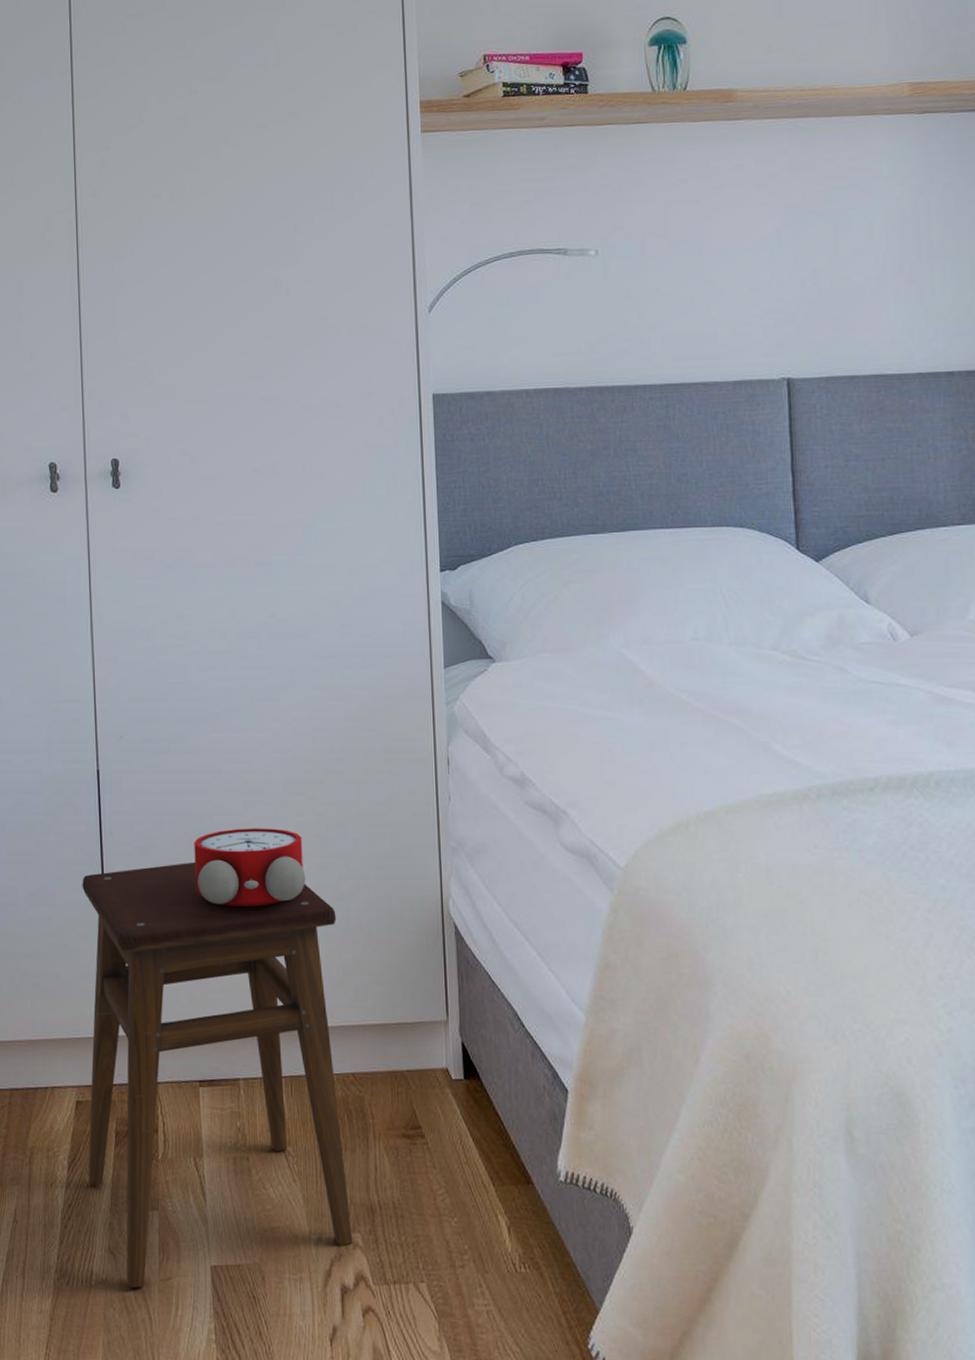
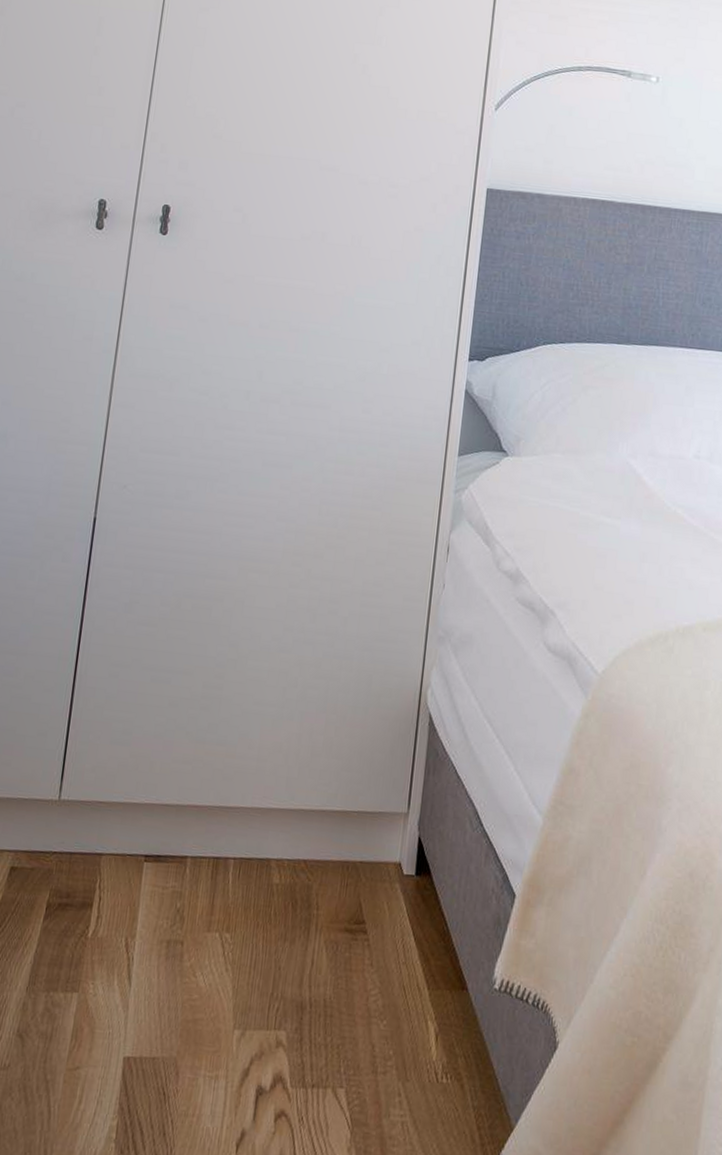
stool: present [82,861,353,1289] -> none [8,623,314,1077]
alarm clock: present [194,828,306,907] -> none [175,594,292,677]

